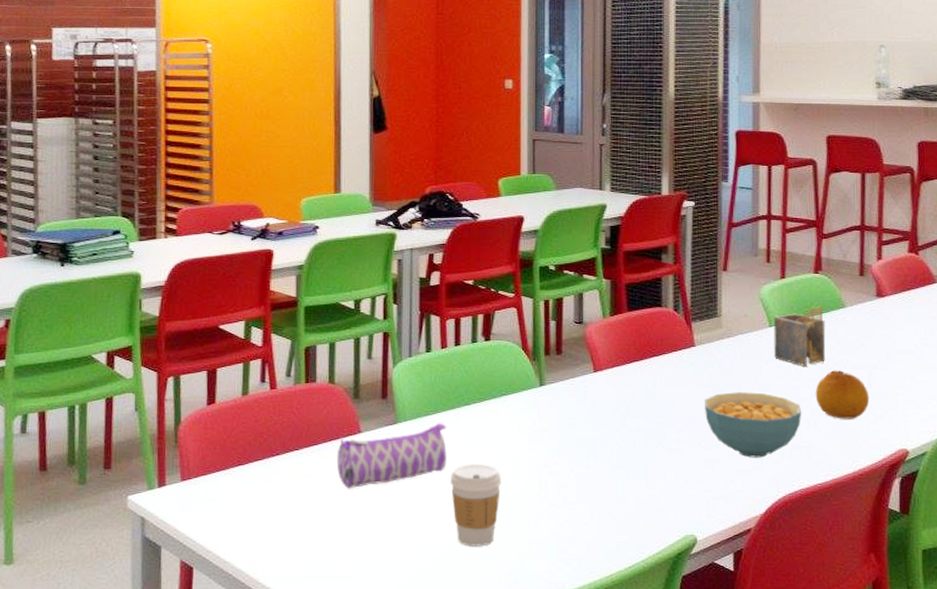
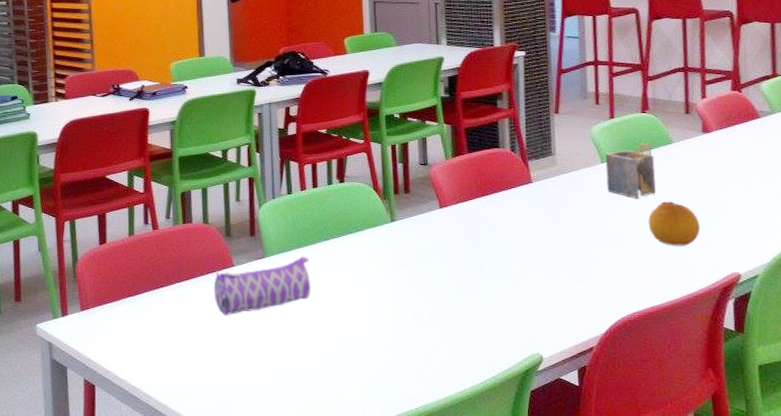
coffee cup: present [450,464,502,547] -> none [314,292,361,365]
cereal bowl: present [705,392,802,458] -> none [544,223,637,283]

